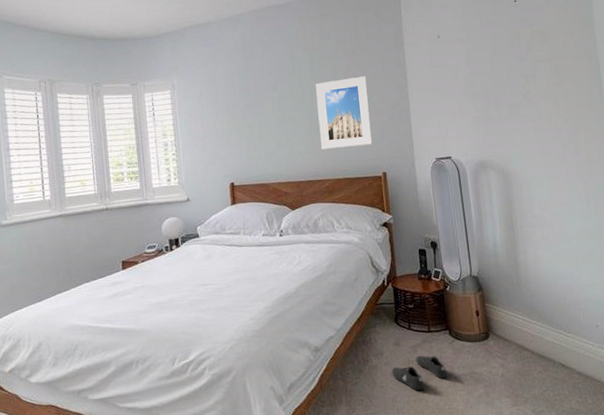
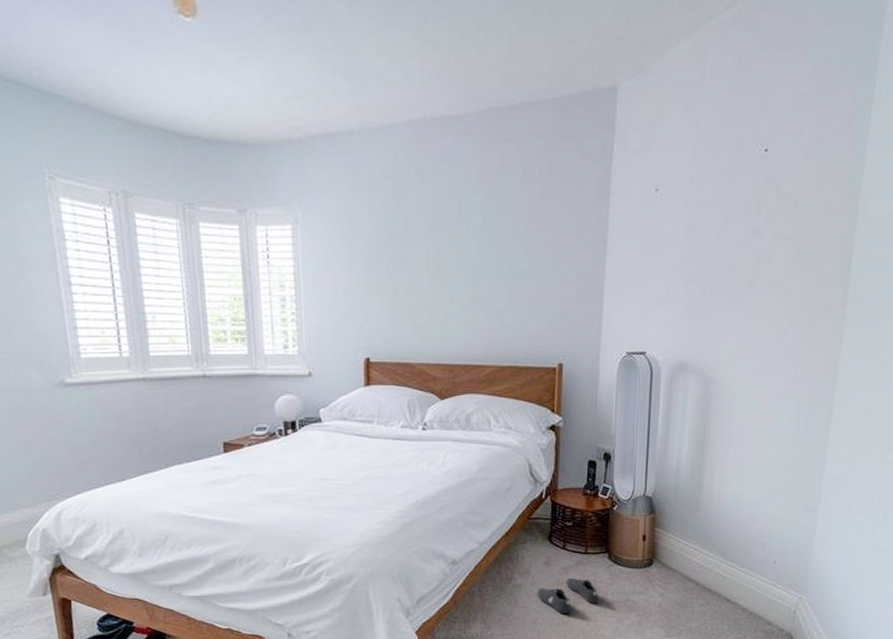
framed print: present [315,76,373,150] -> none [486,234,554,328]

